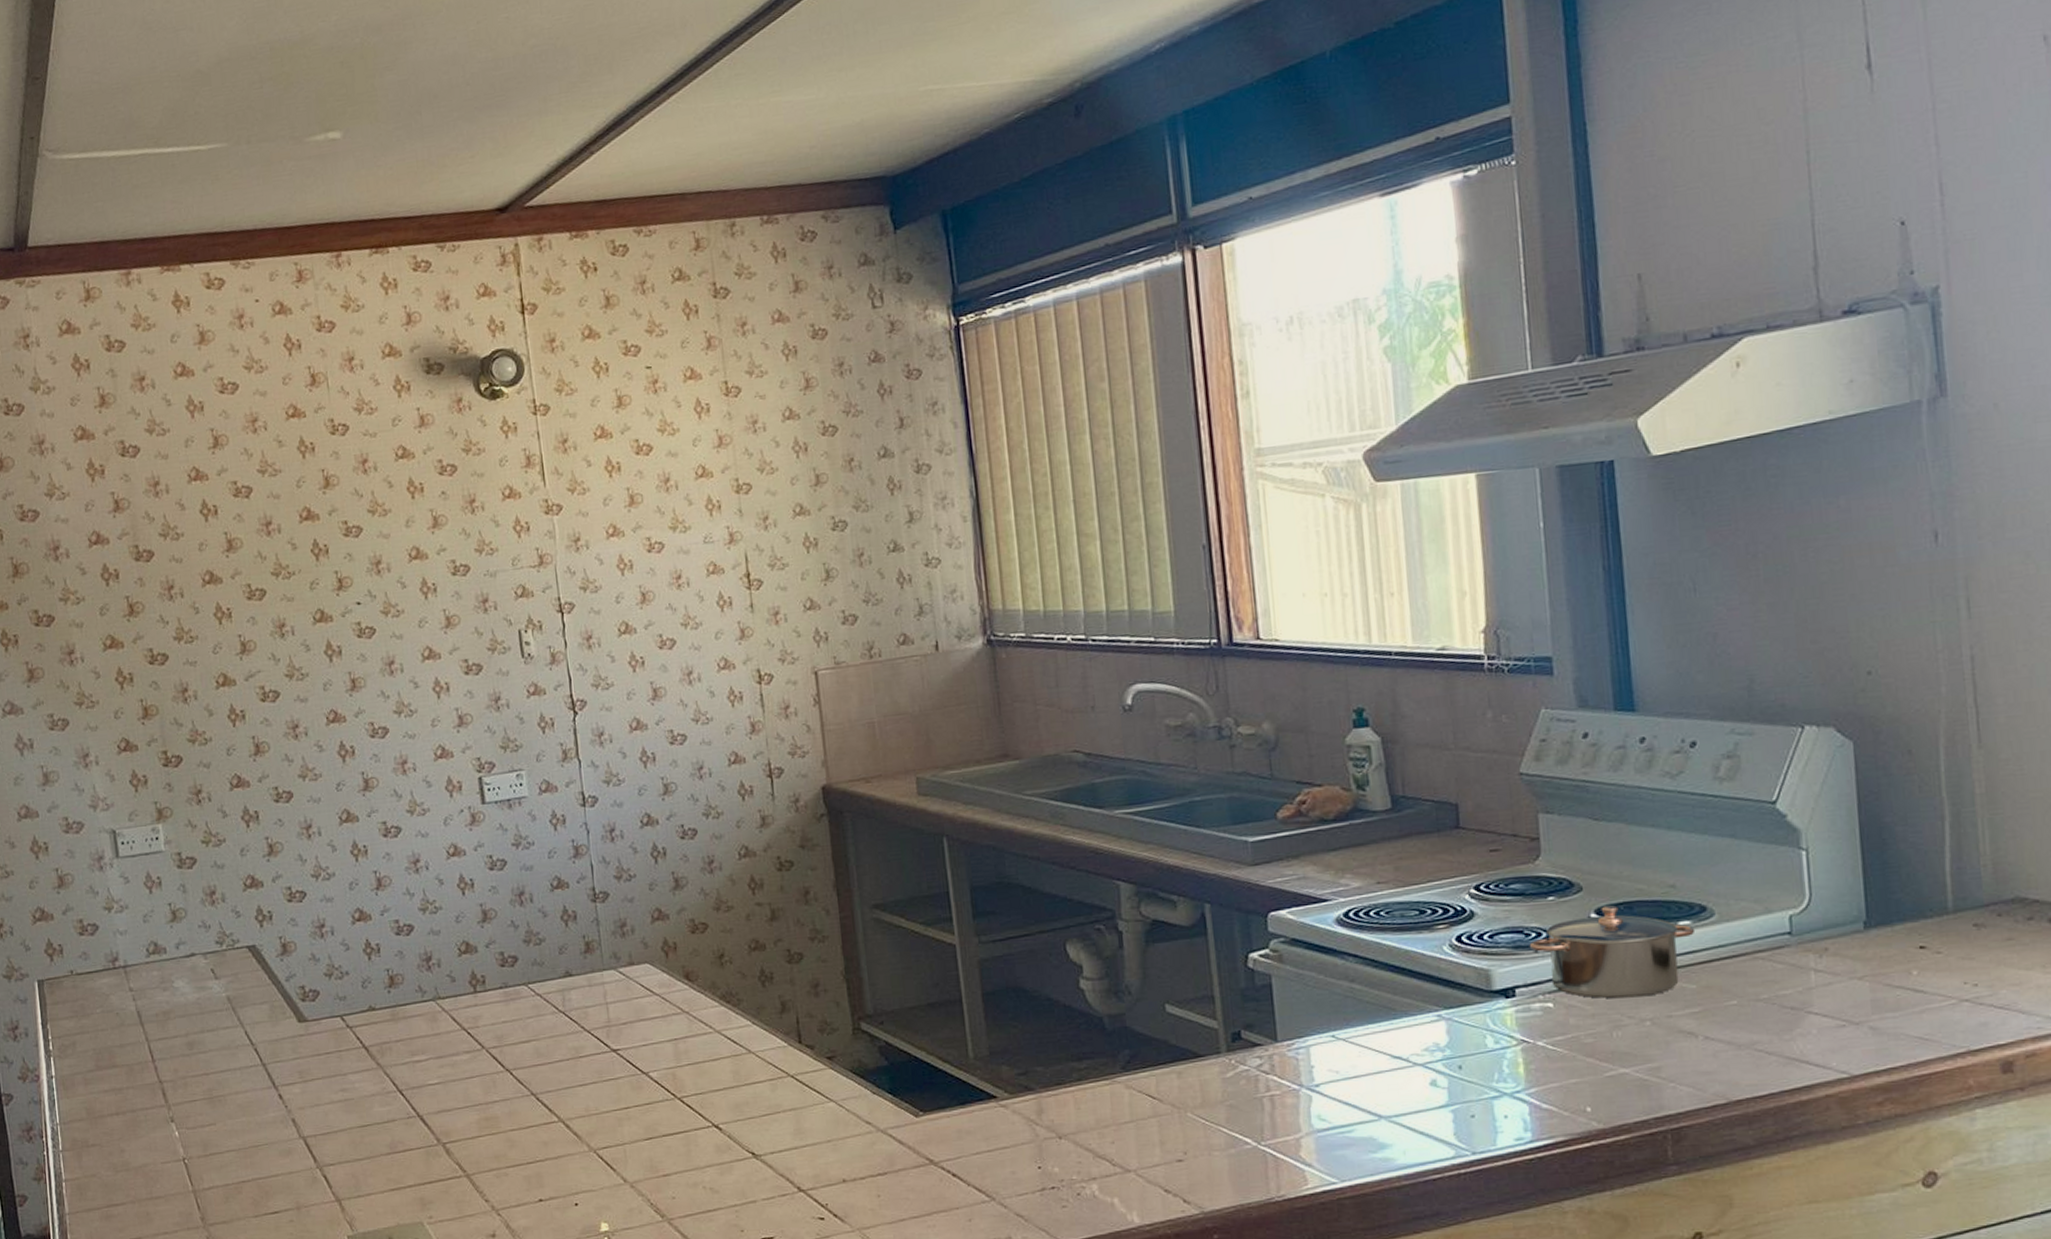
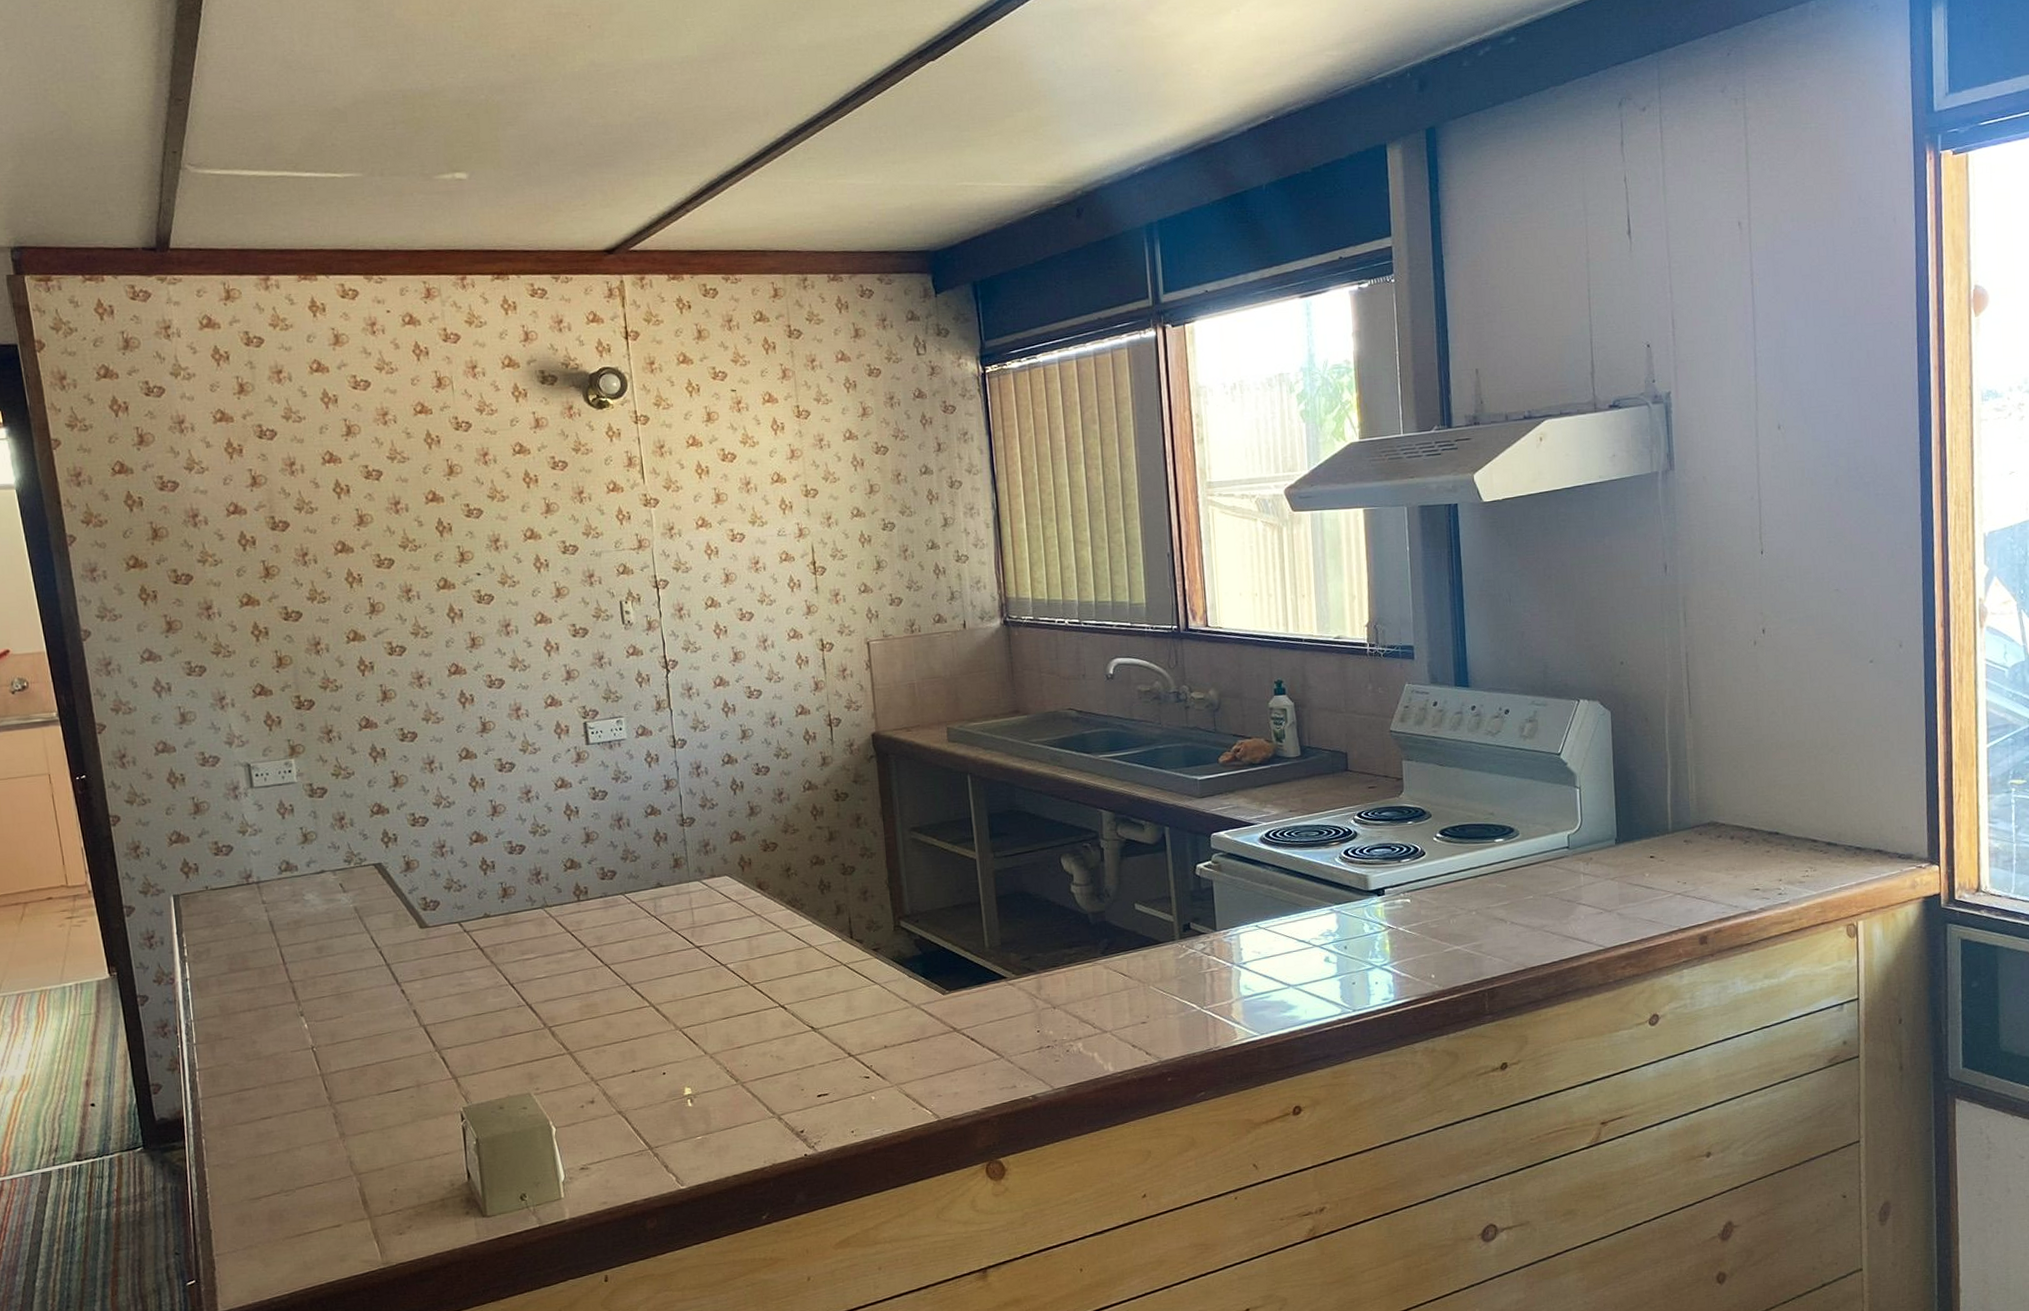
cooking pot: present [1529,905,1696,999] -> none [1394,828,1506,896]

